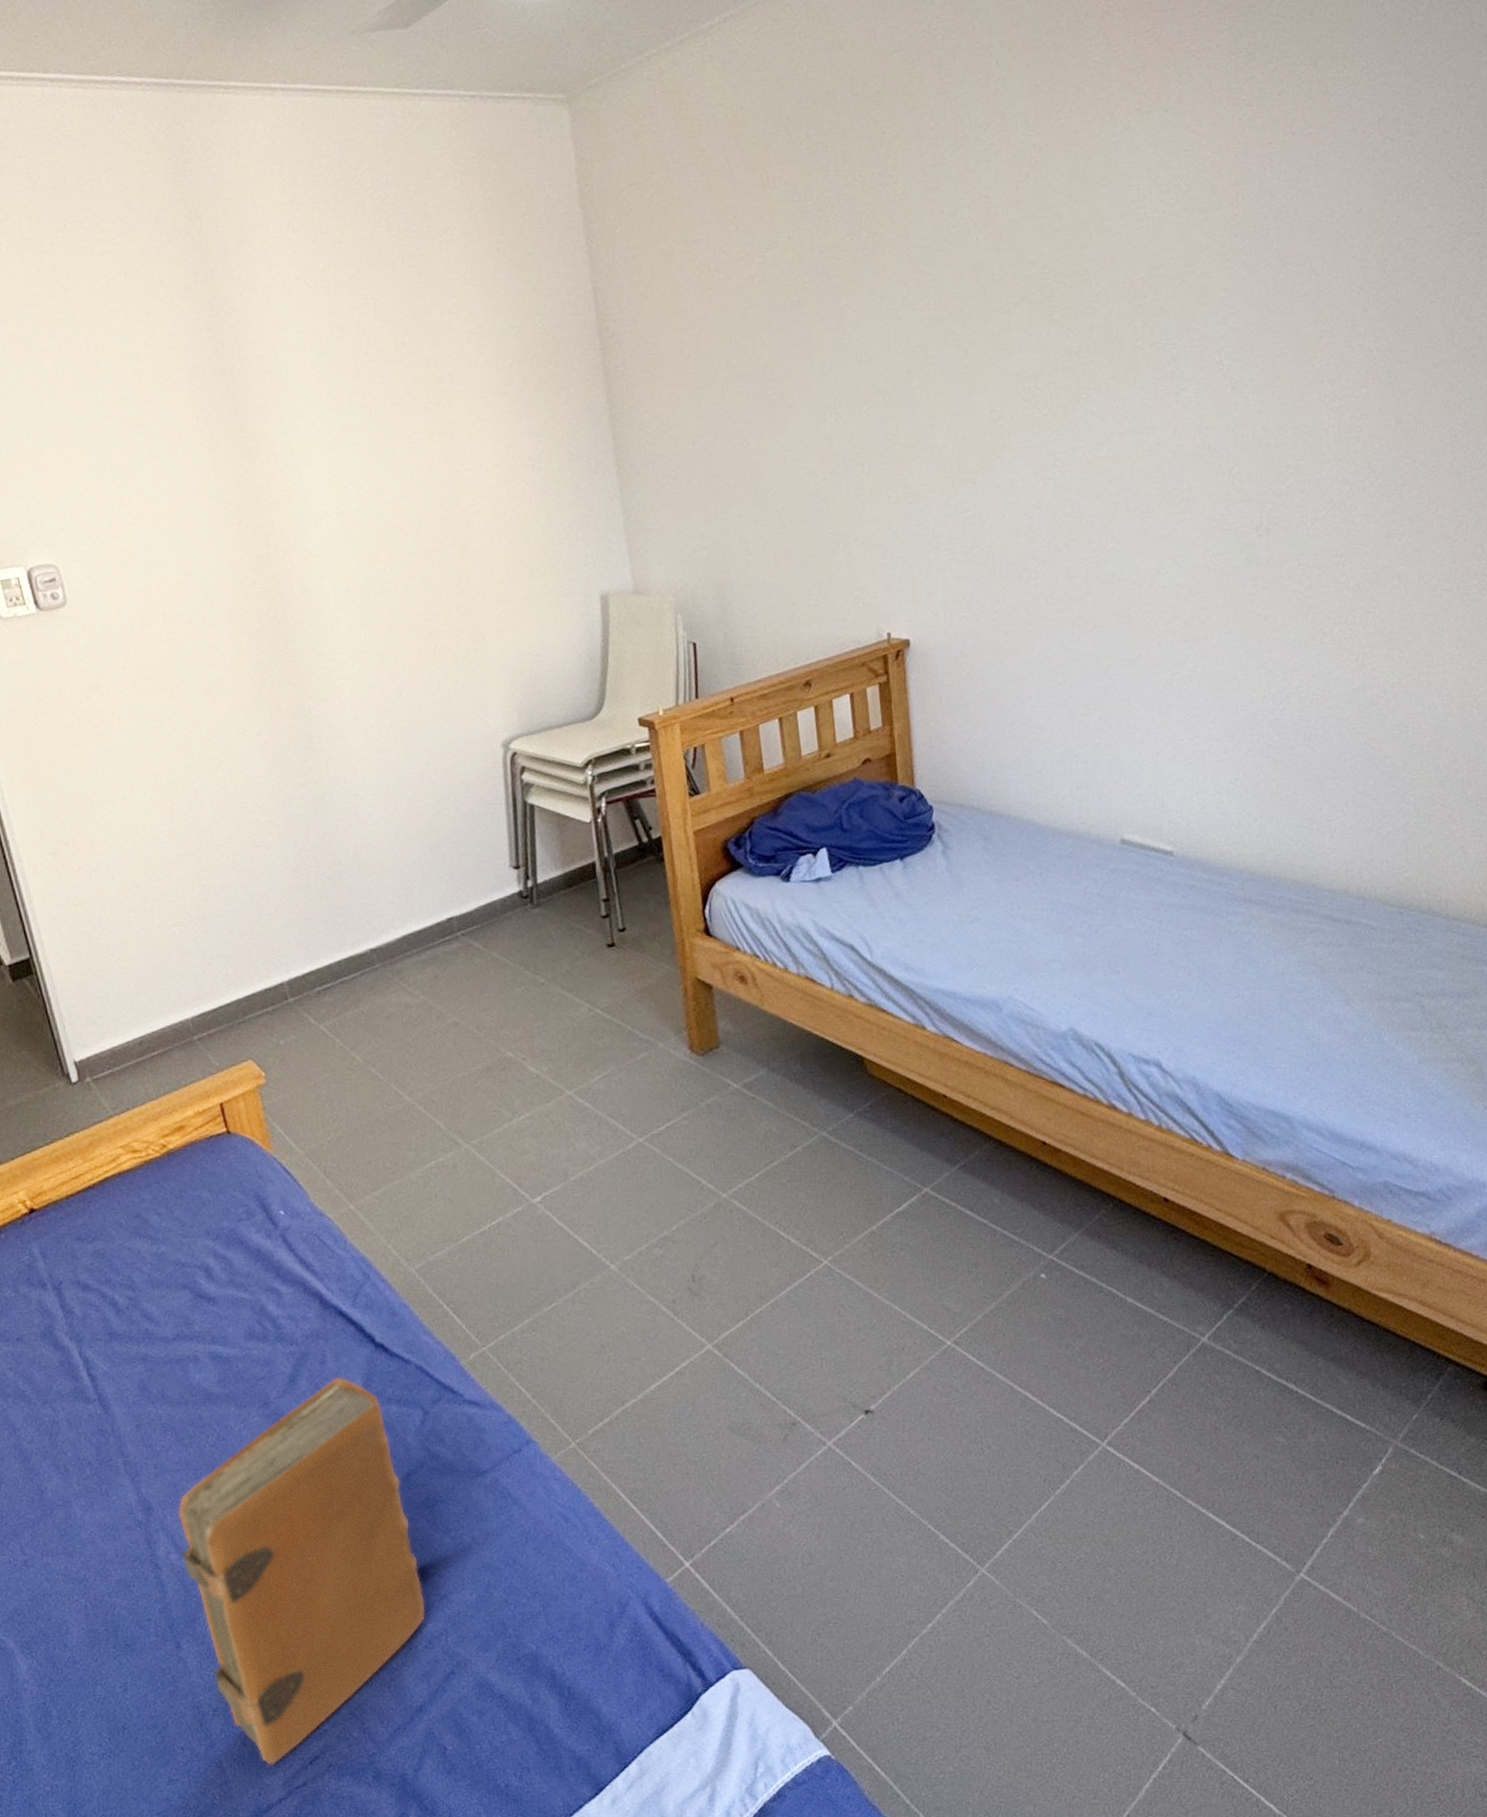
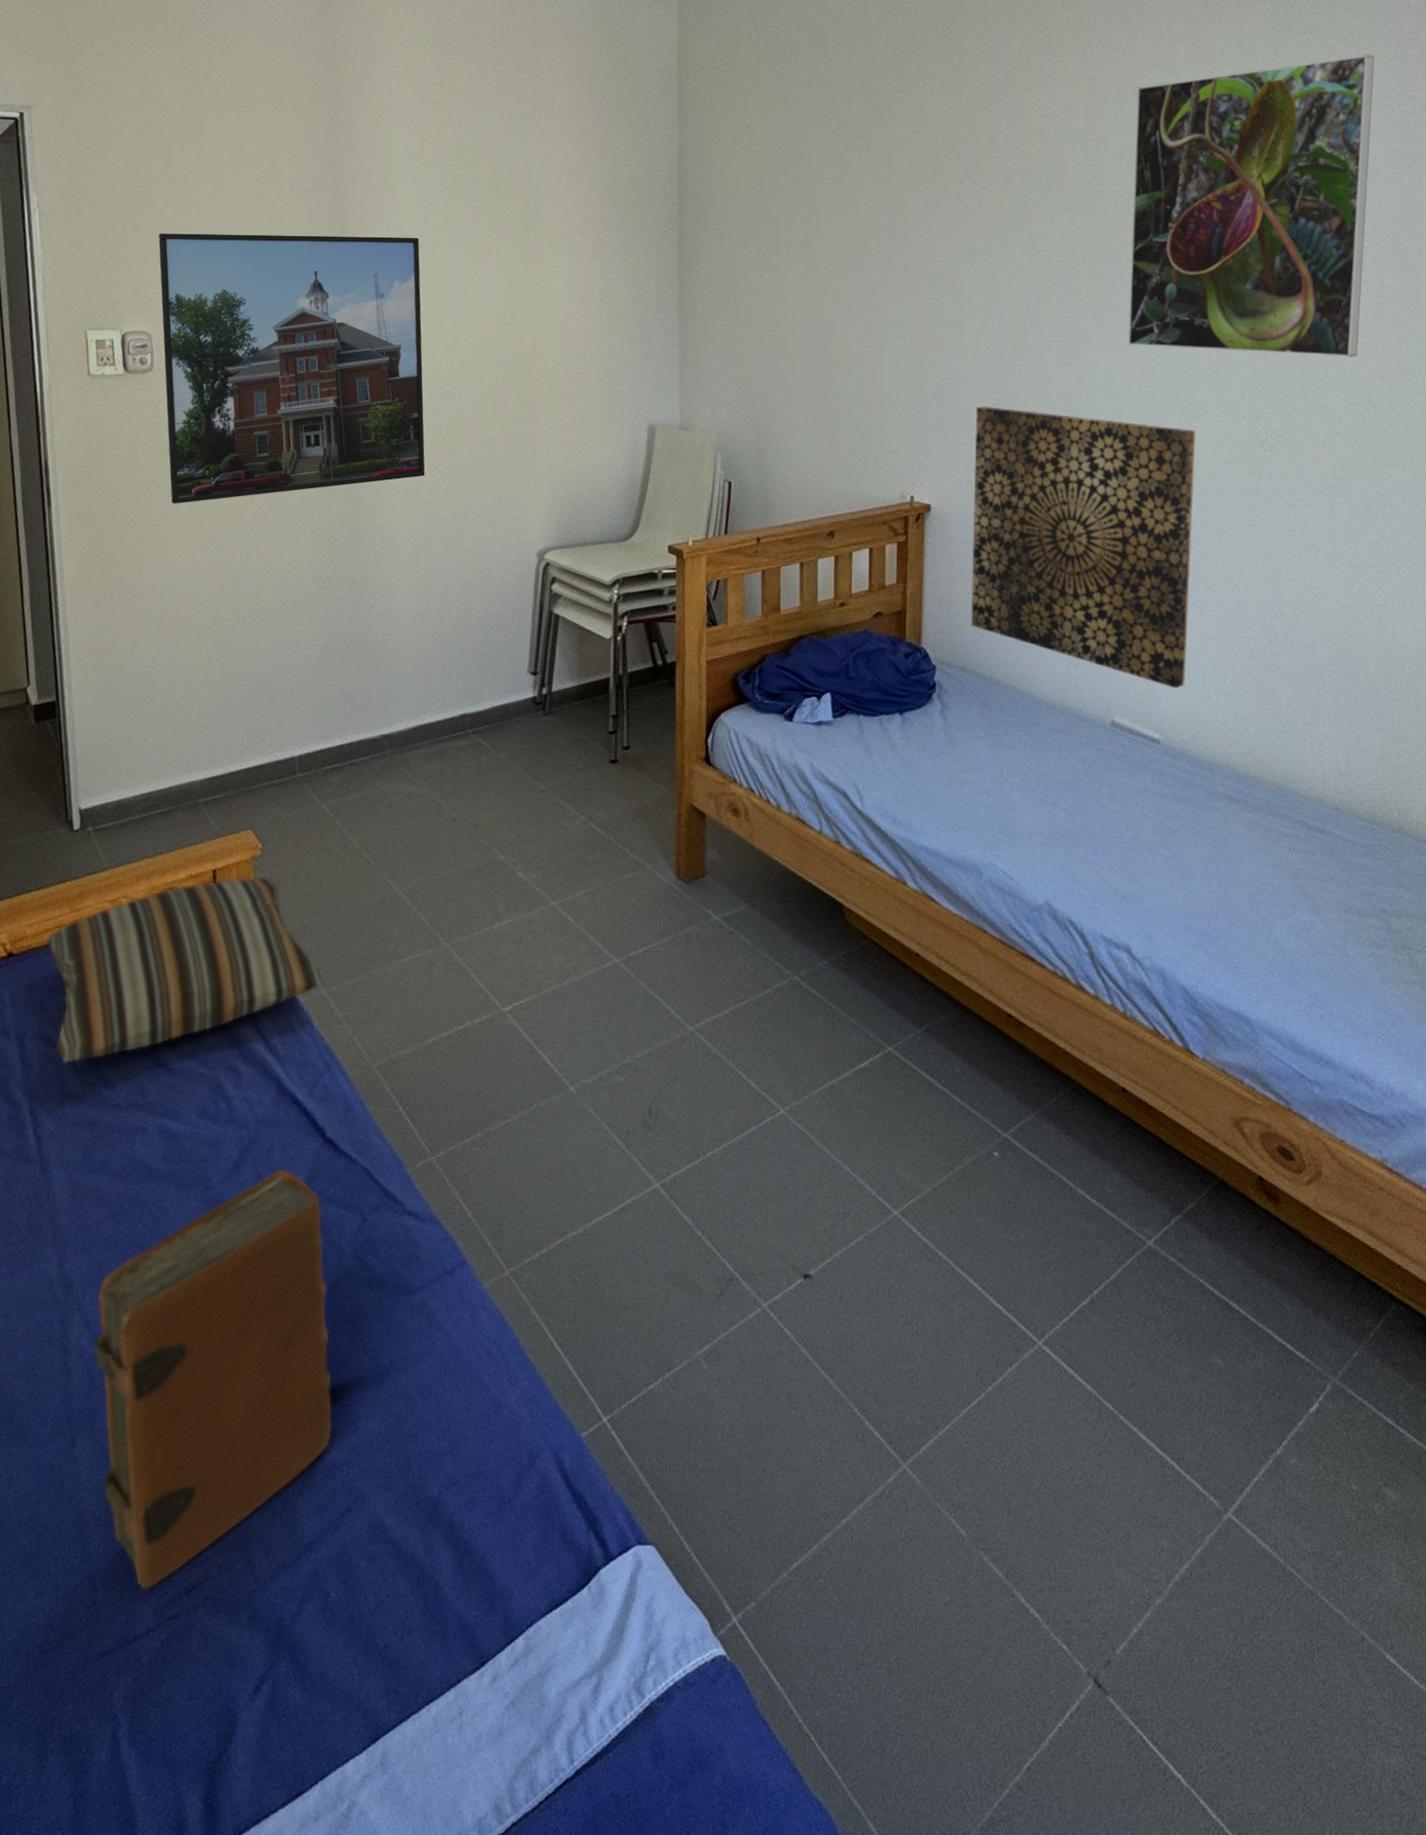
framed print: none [46,423,372,742] -> present [158,233,425,504]
pillow: none [65,1103,349,1306] -> present [46,877,324,1063]
wall art: none [947,523,1195,797] -> present [971,407,1196,689]
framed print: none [1088,77,1354,441] -> present [1127,54,1375,358]

